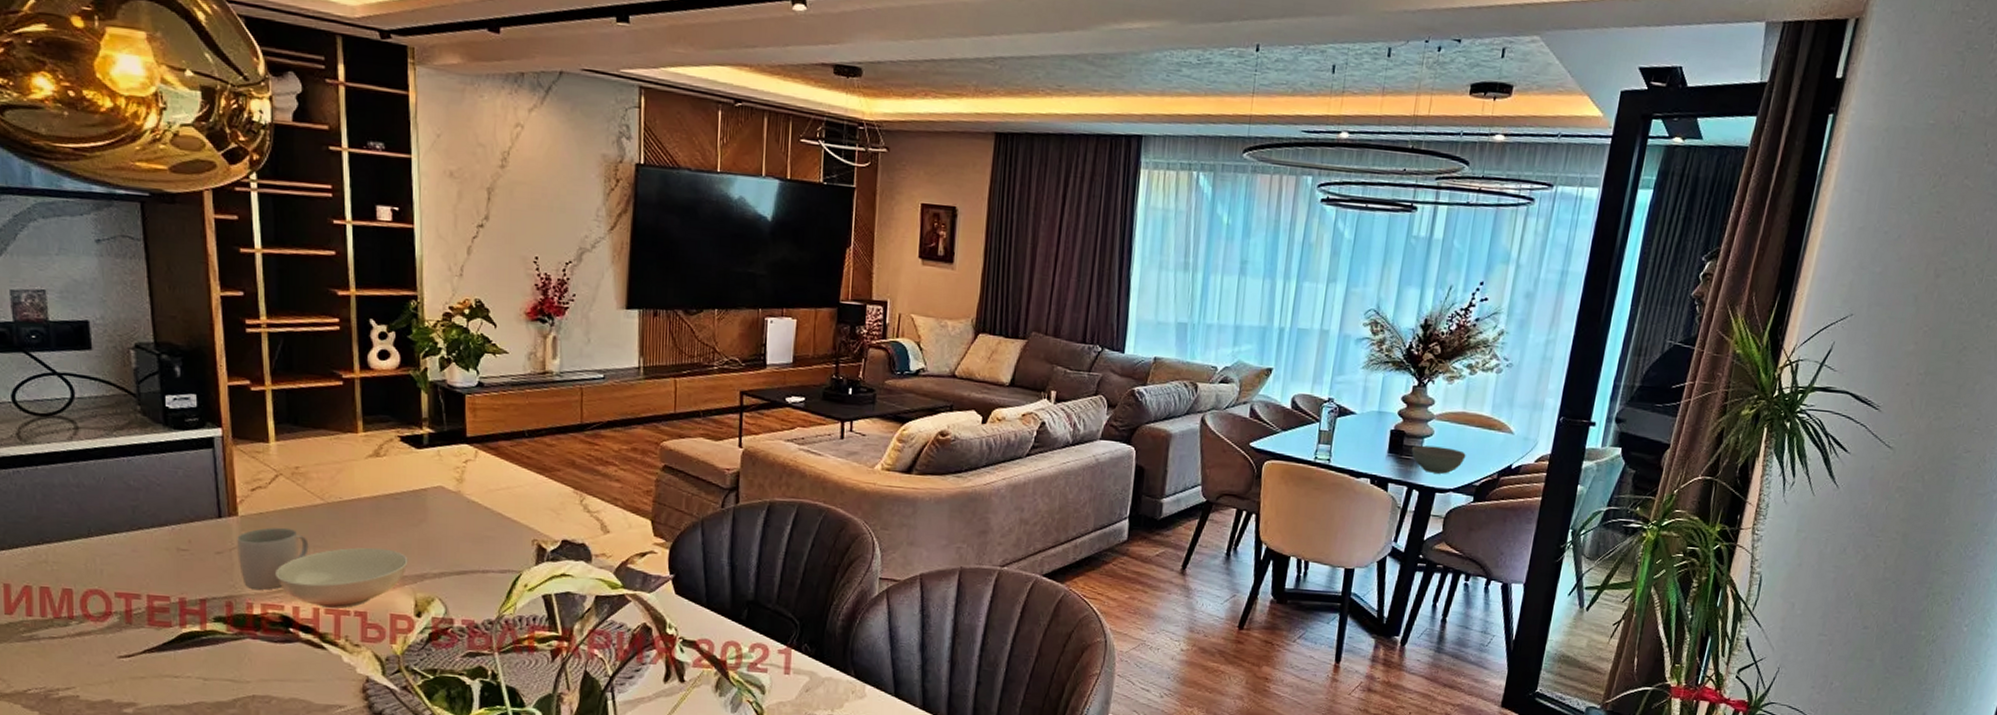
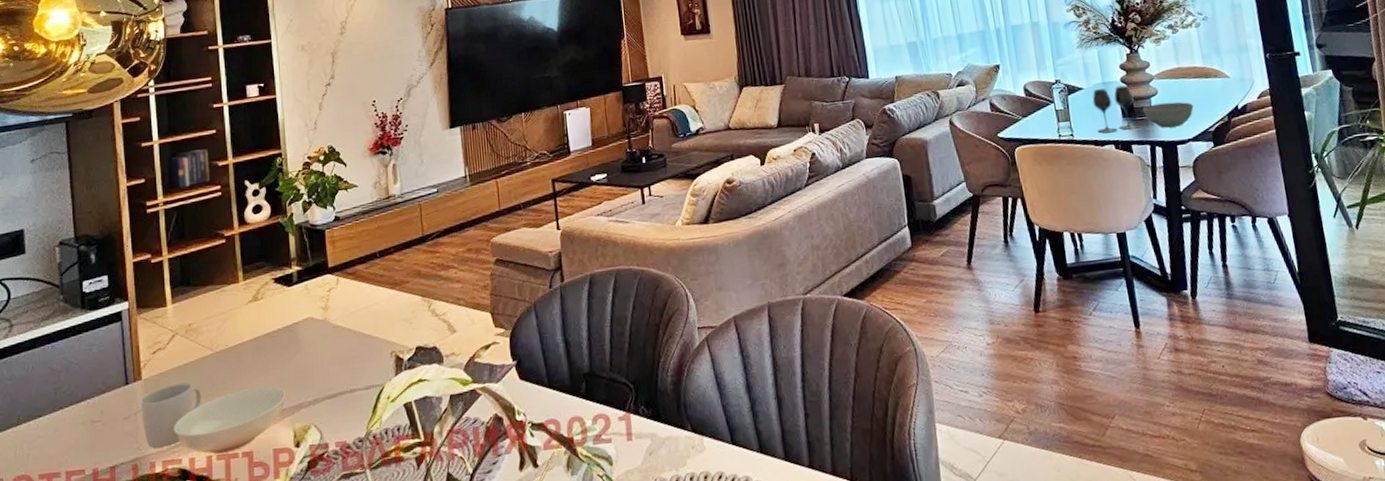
books: none [272,269,326,312] -> present [167,149,210,189]
wine glass: none [1357,417,1407,467] -> present [1092,85,1140,134]

